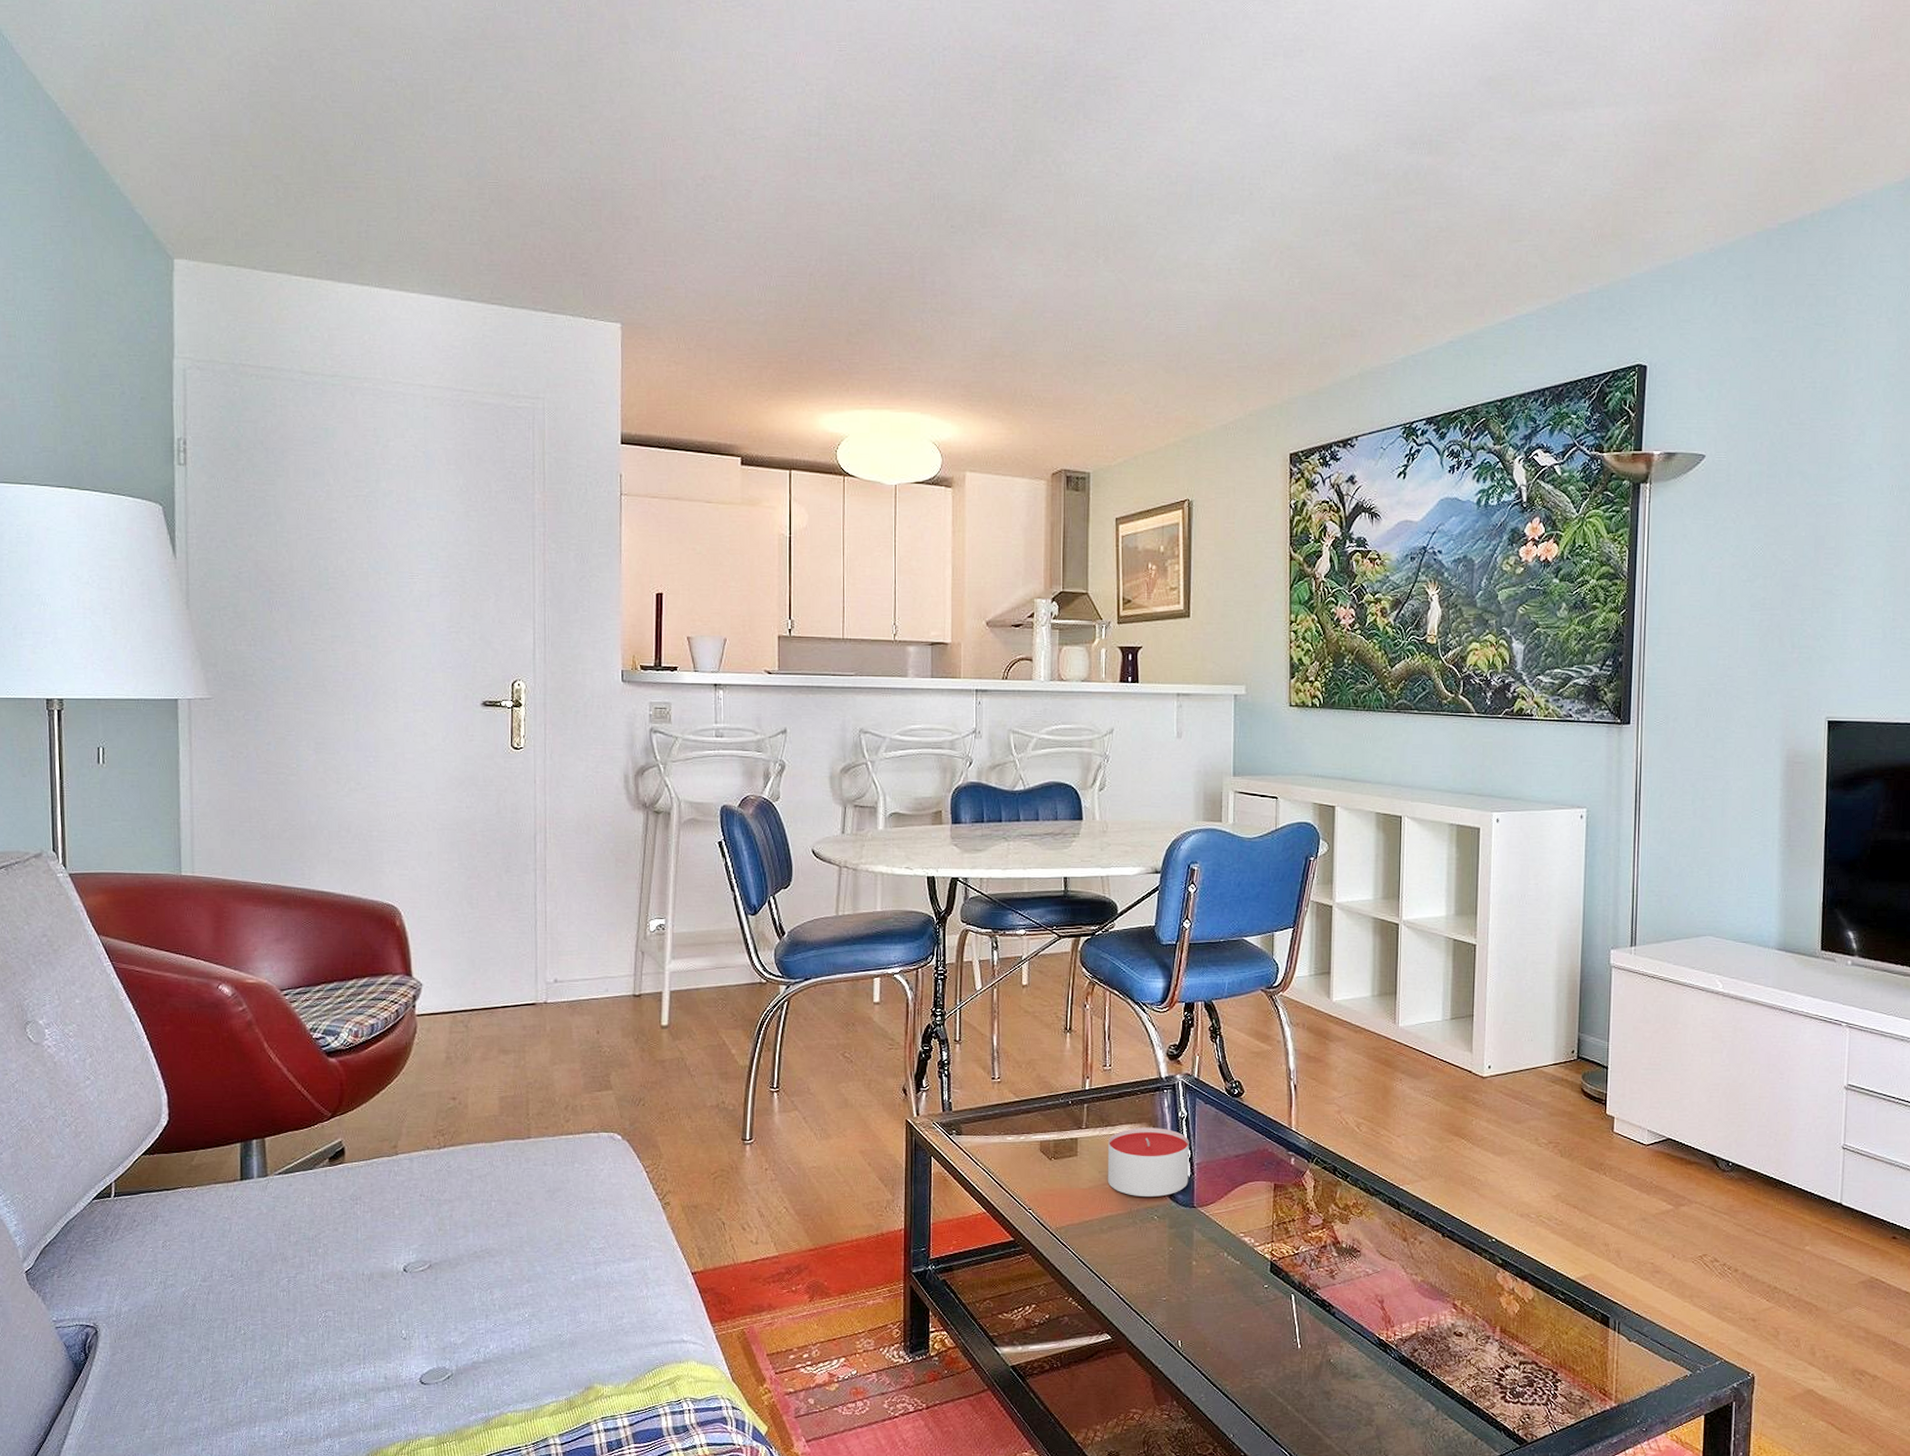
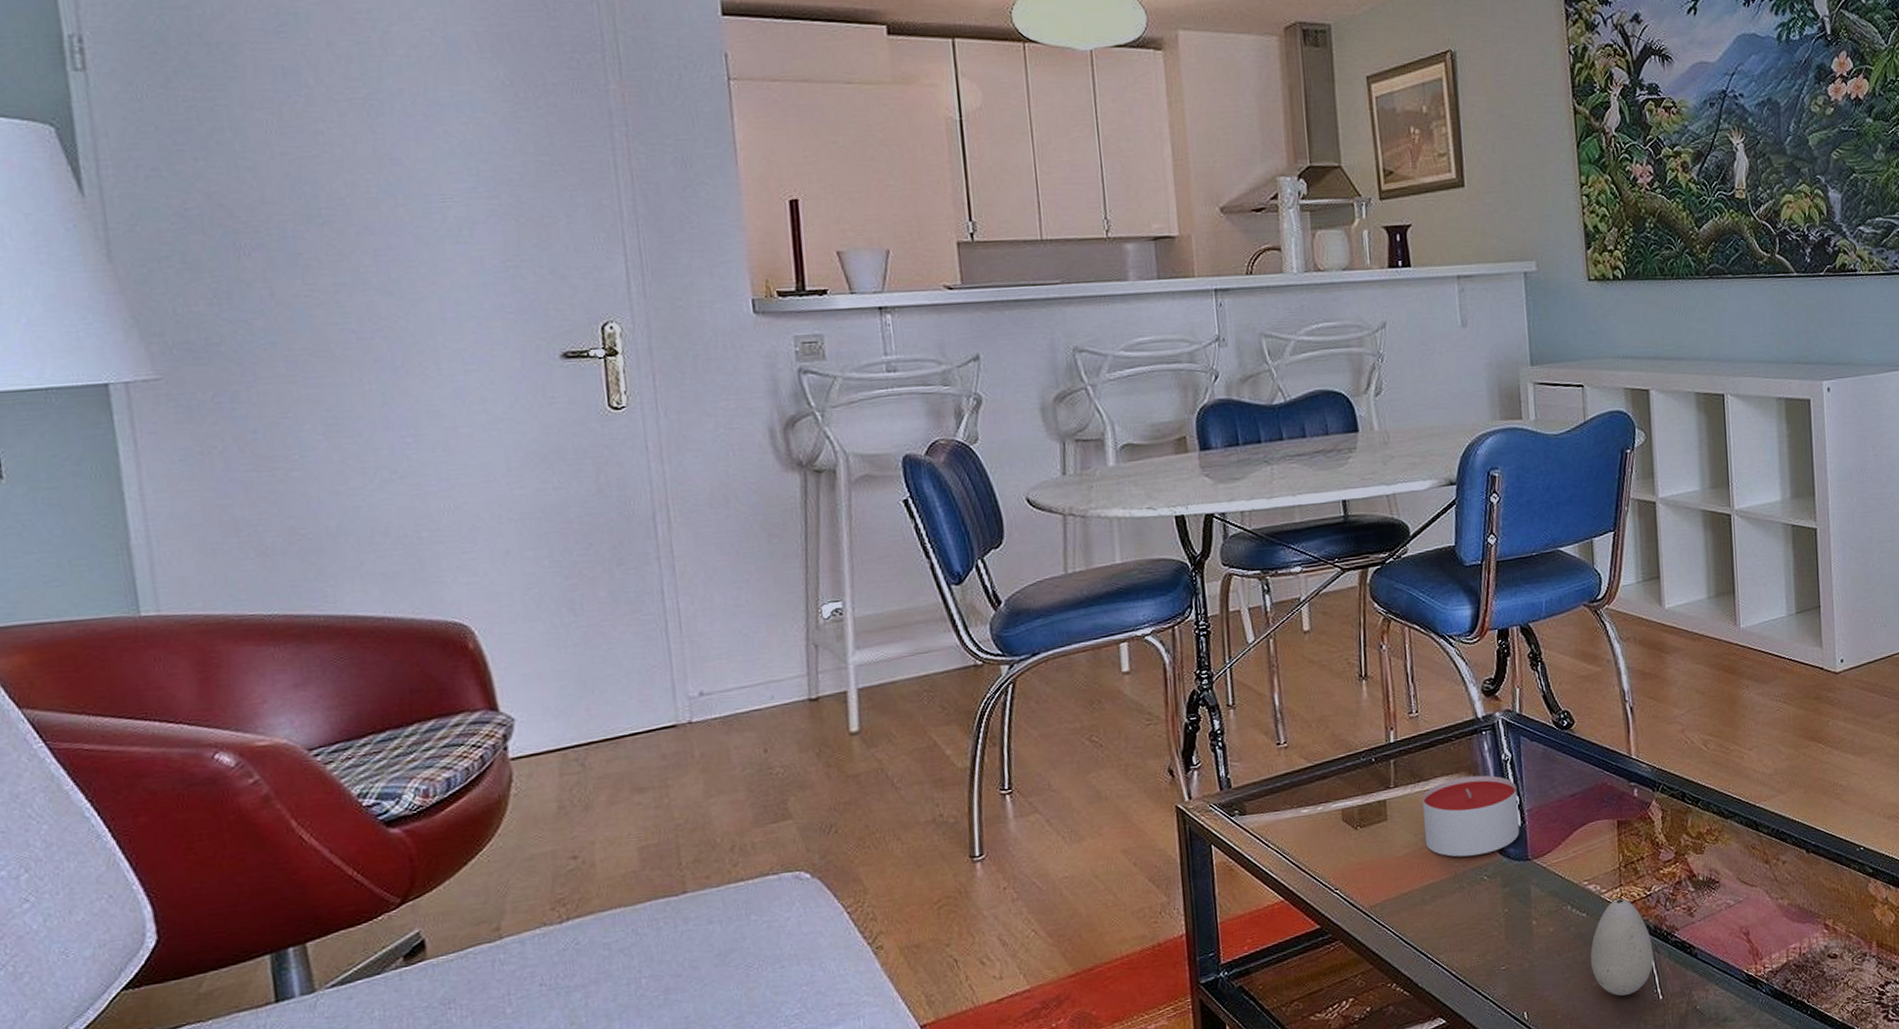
decorative egg: none [1240,1253,1297,1340] -> present [1590,898,1654,996]

